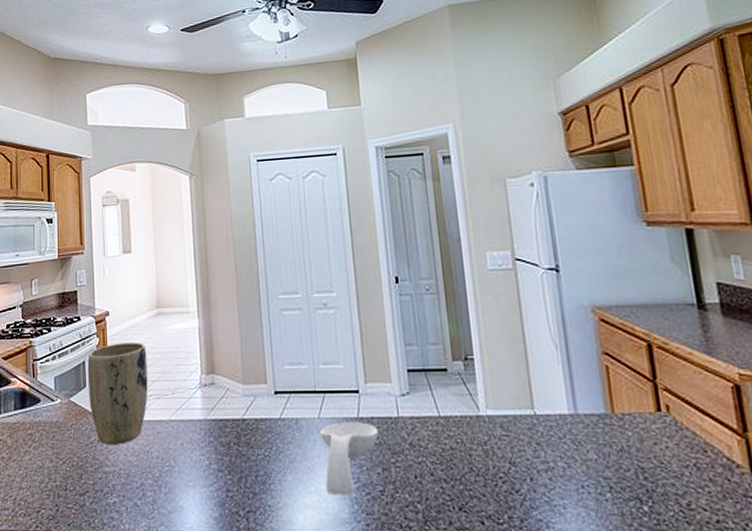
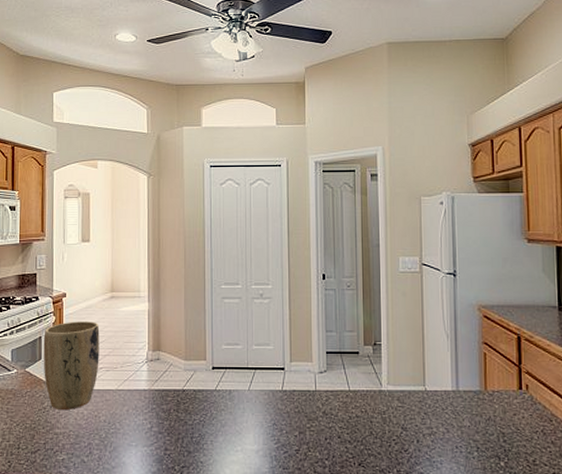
spoon rest: present [320,422,379,495] -> none [250,394,298,453]

